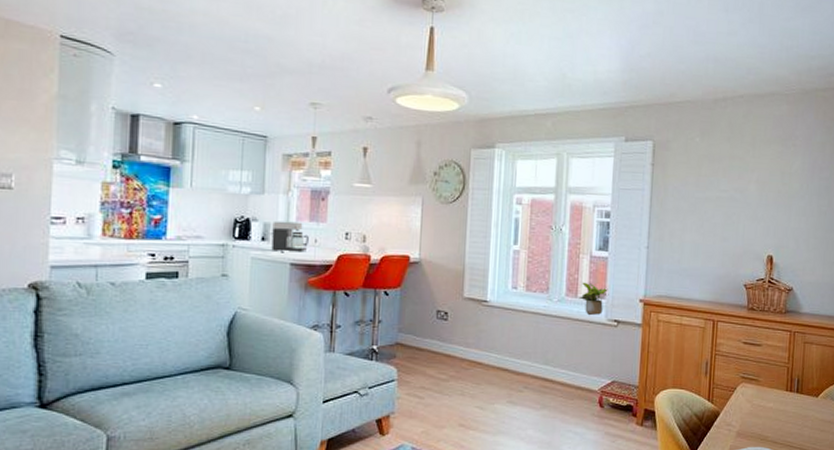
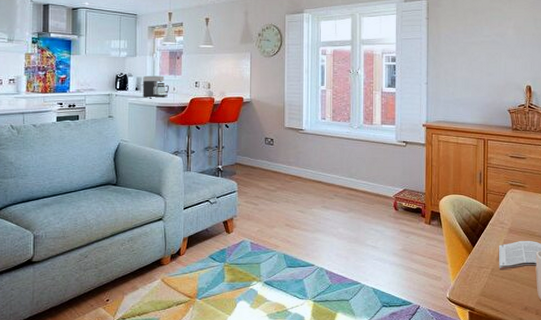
potted plant: present [578,282,609,316] -> none [374,112,398,139]

